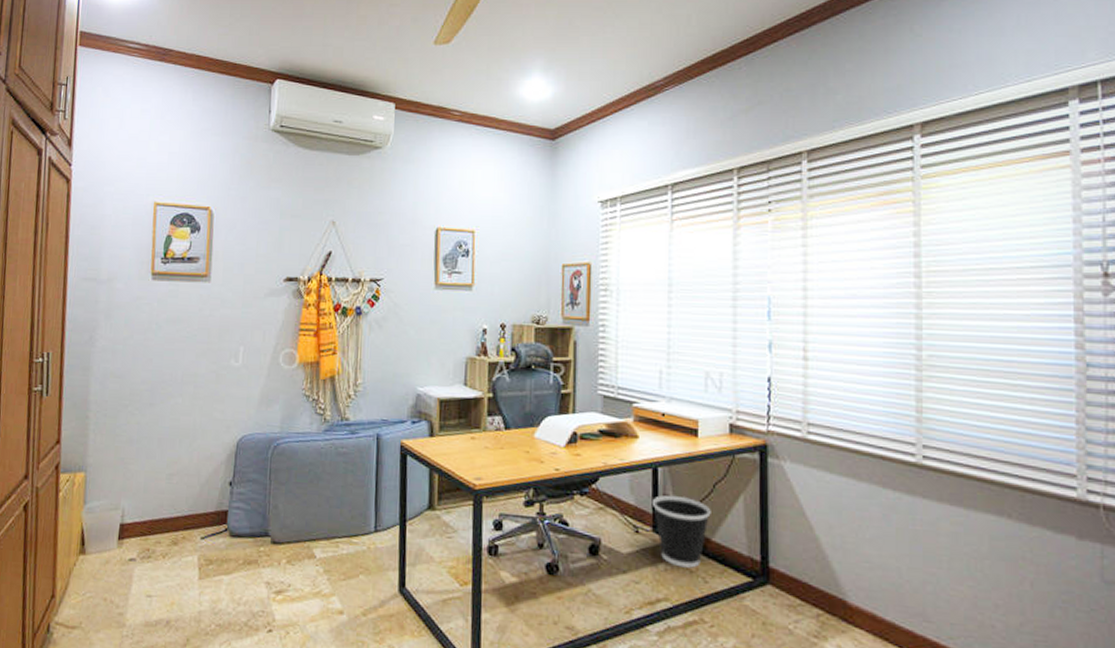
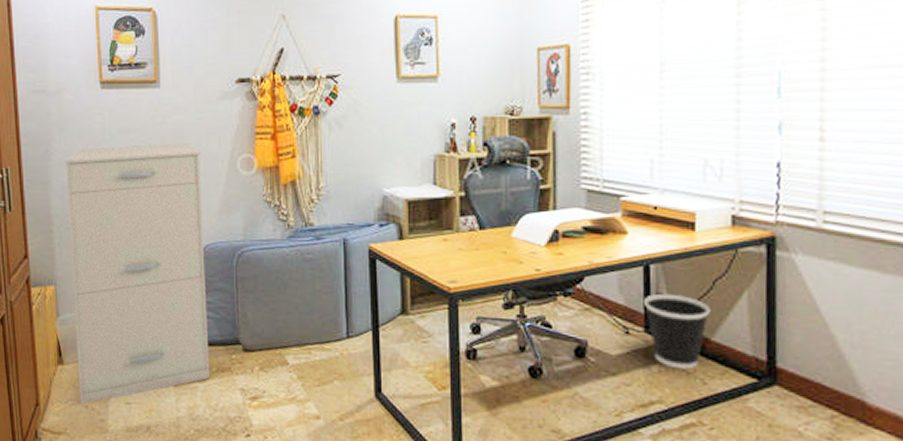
filing cabinet: none [98,335,245,597] -> present [64,143,210,404]

